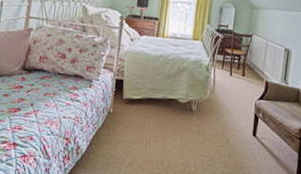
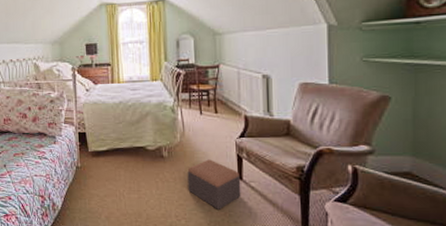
footstool: none [209,116,255,162] -> present [187,159,241,210]

